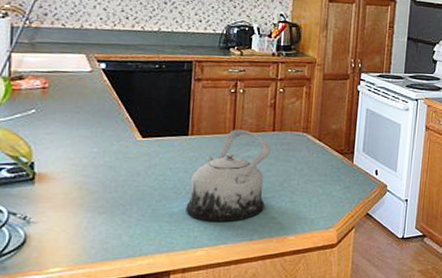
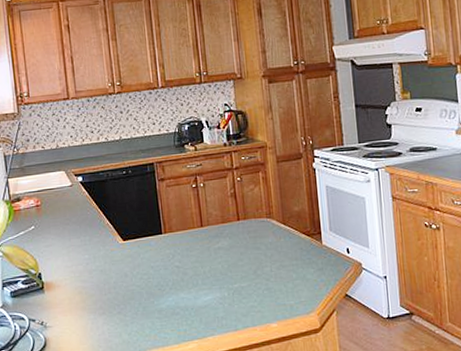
teapot: present [186,129,271,221] -> none [172,222,243,314]

